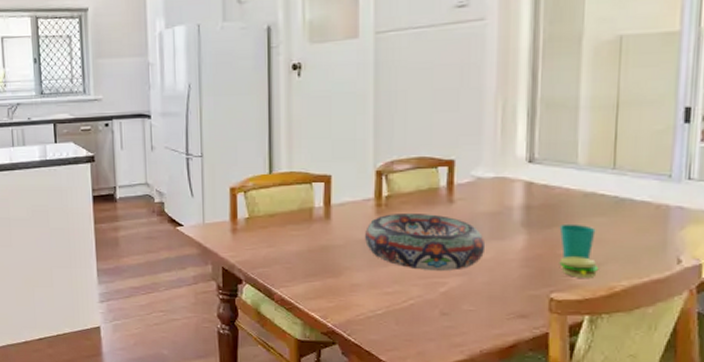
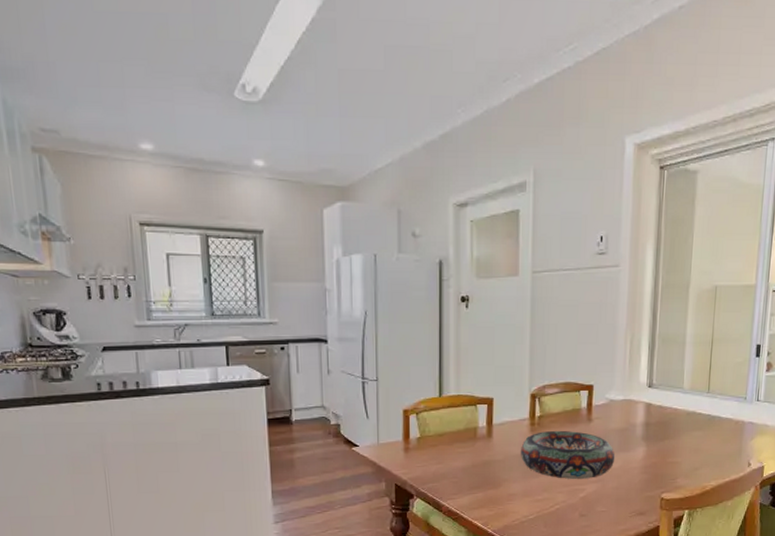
cup: present [559,223,599,278] -> none [668,437,696,480]

